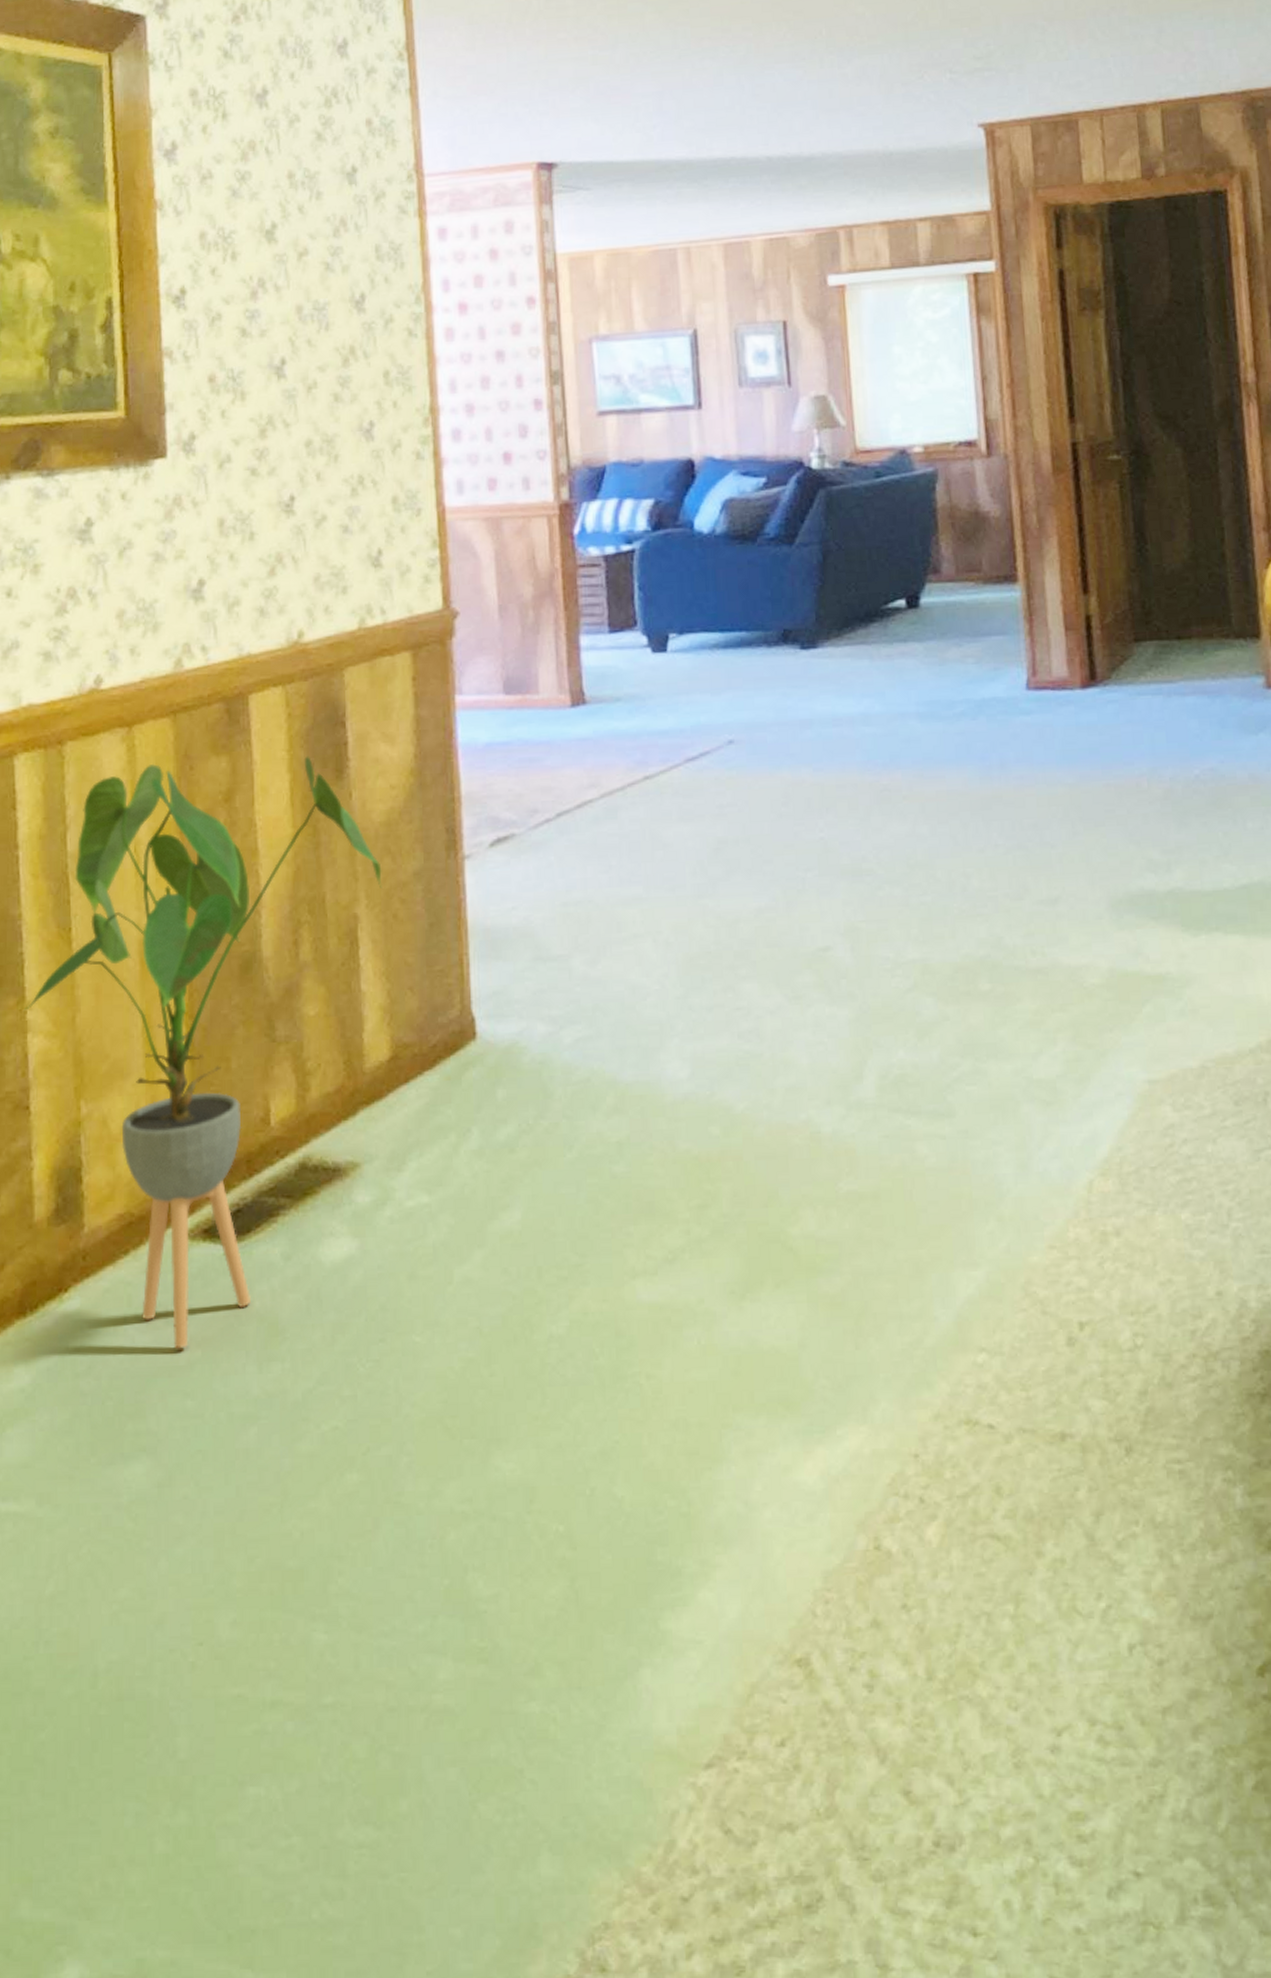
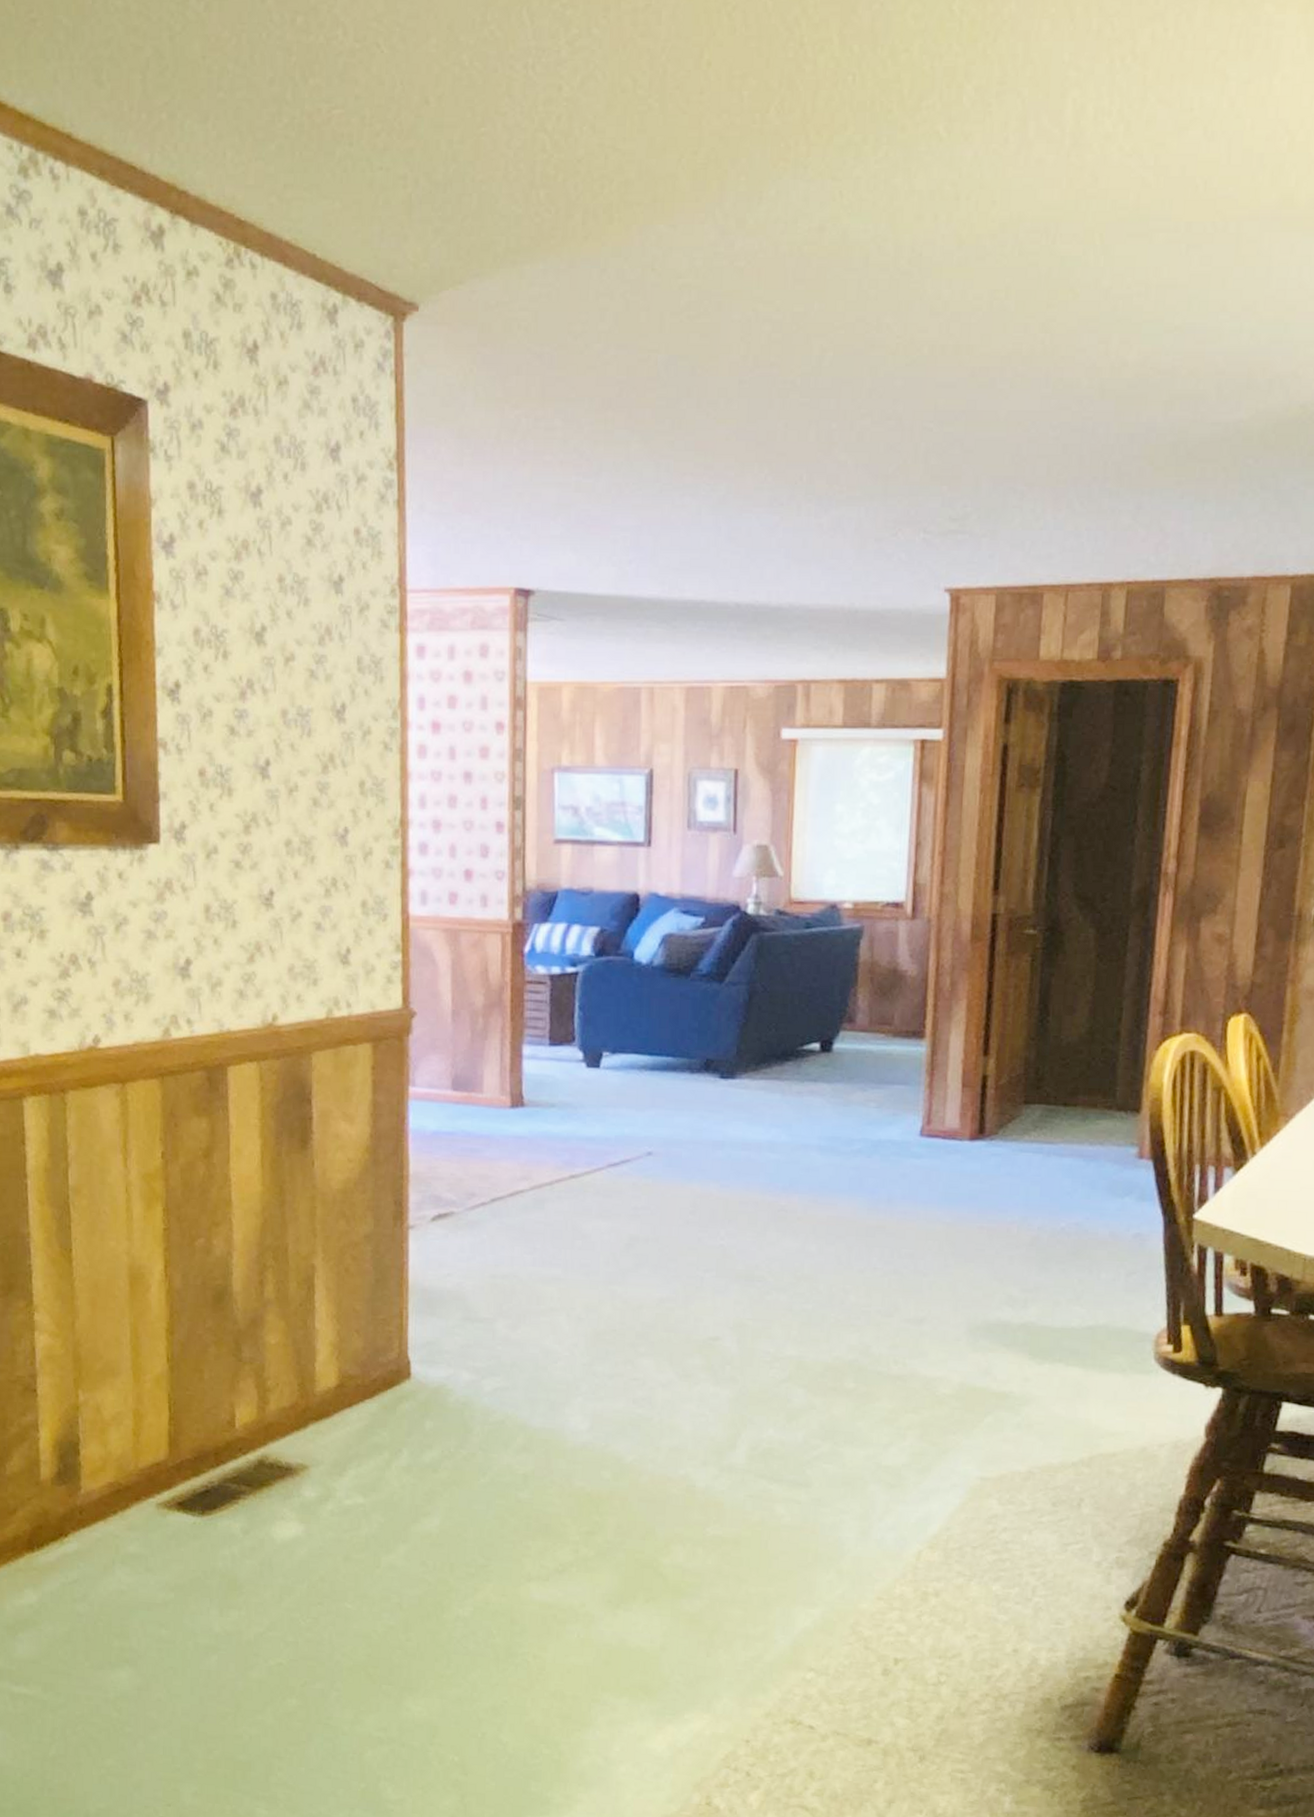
house plant: present [23,756,382,1349] -> none [32,1117,337,1591]

